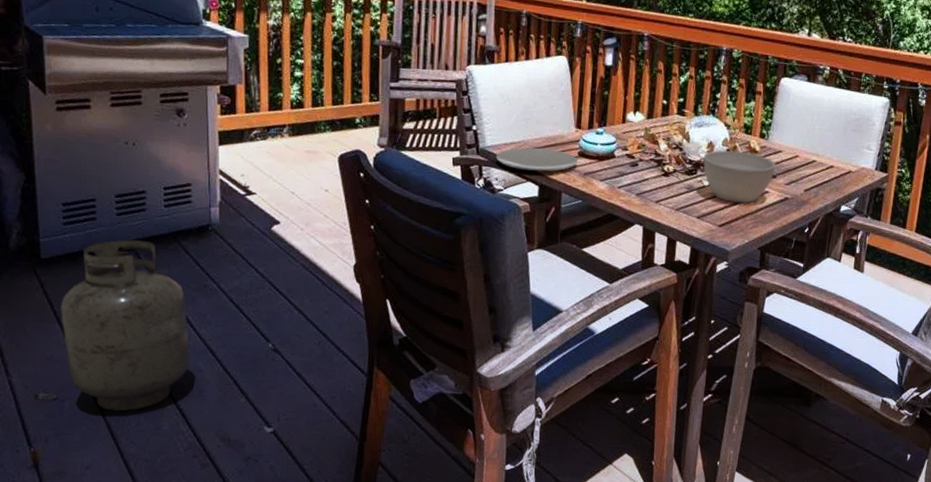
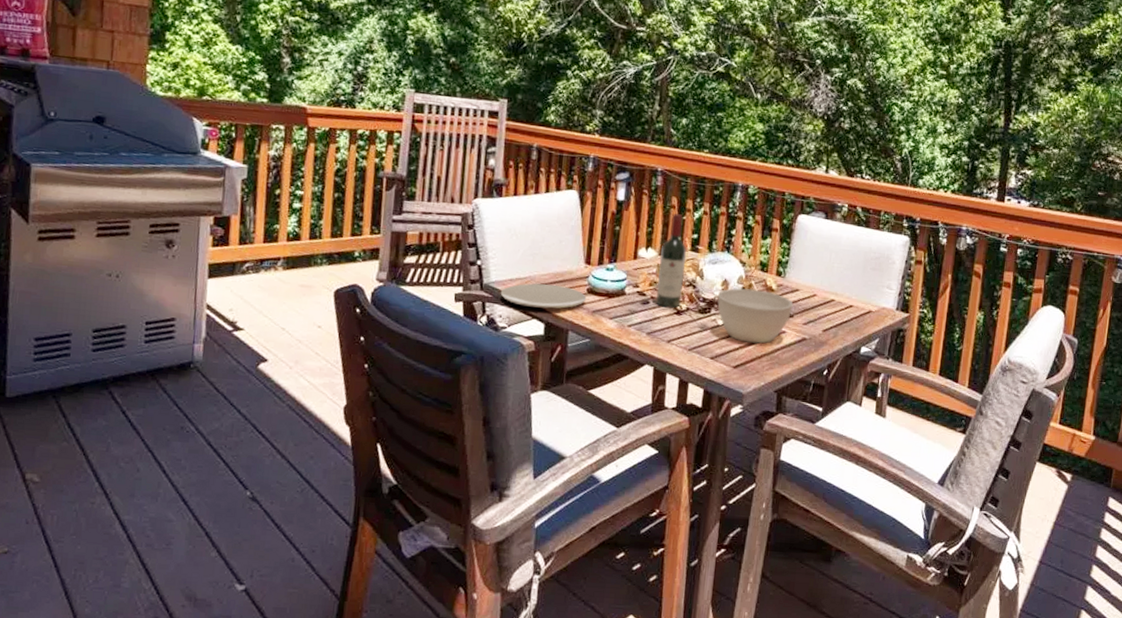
propane tank: present [61,239,190,412] -> none [21,377,160,567]
wine bottle: none [645,78,674,170] -> present [656,213,687,308]

